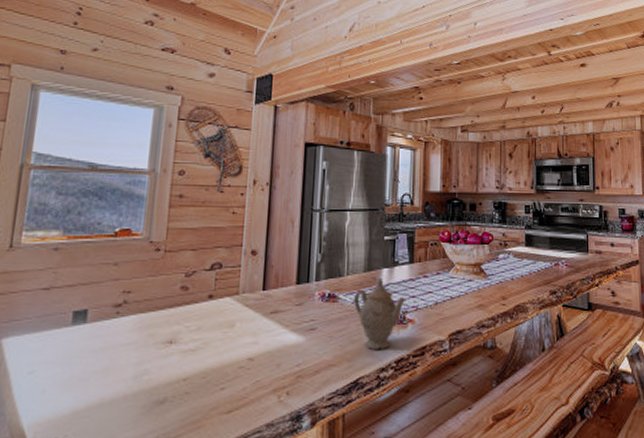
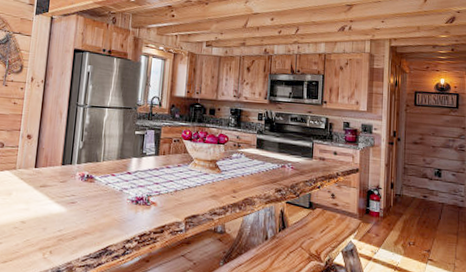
teapot: present [354,277,406,349] -> none [107,165,151,225]

